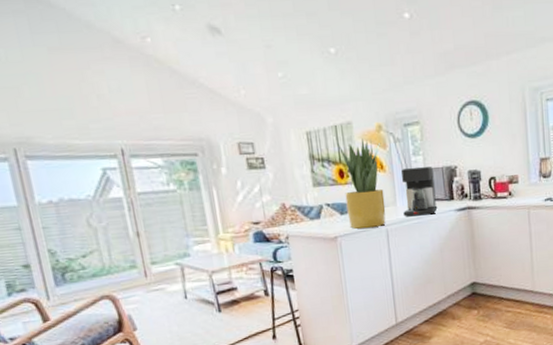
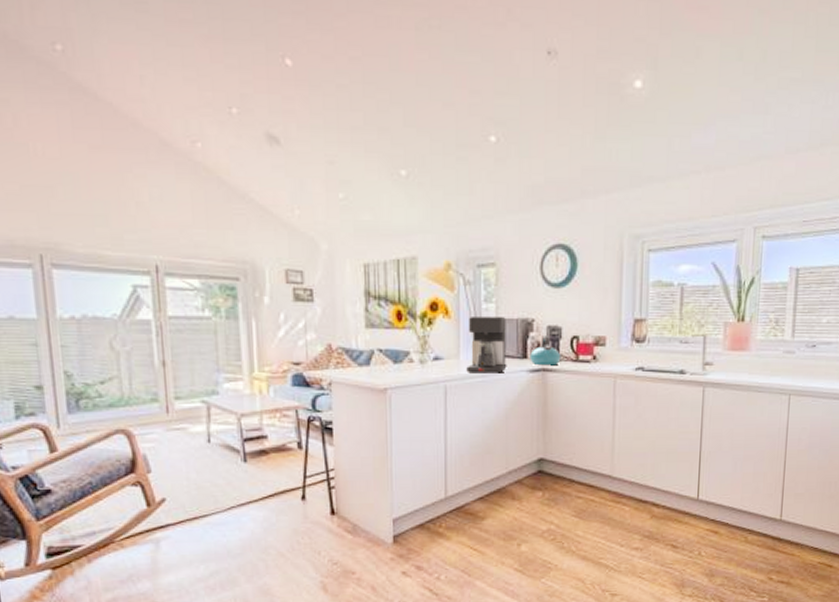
planter: present [337,138,386,229] -> none [398,277,447,383]
kettle: none [456,178,483,205] -> present [530,334,561,366]

